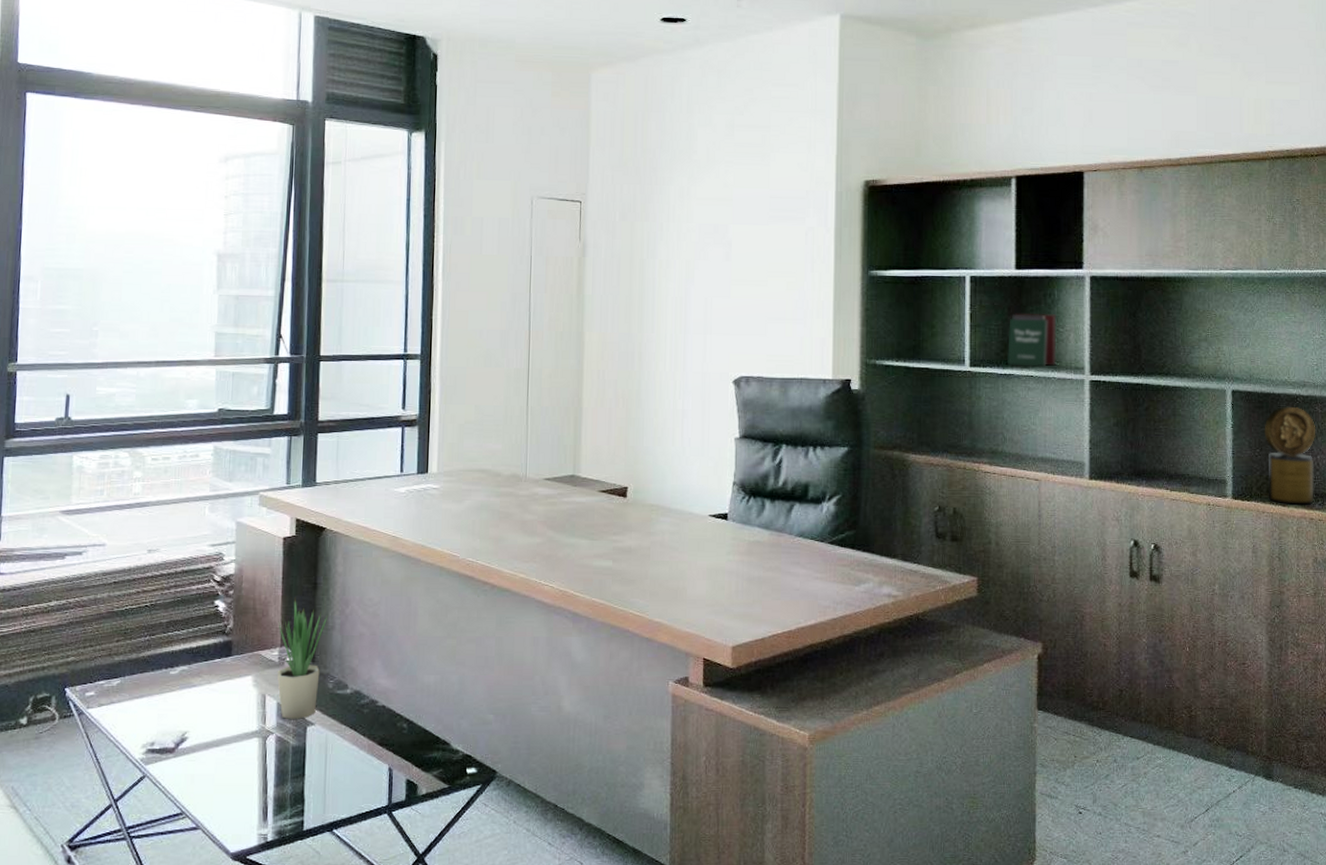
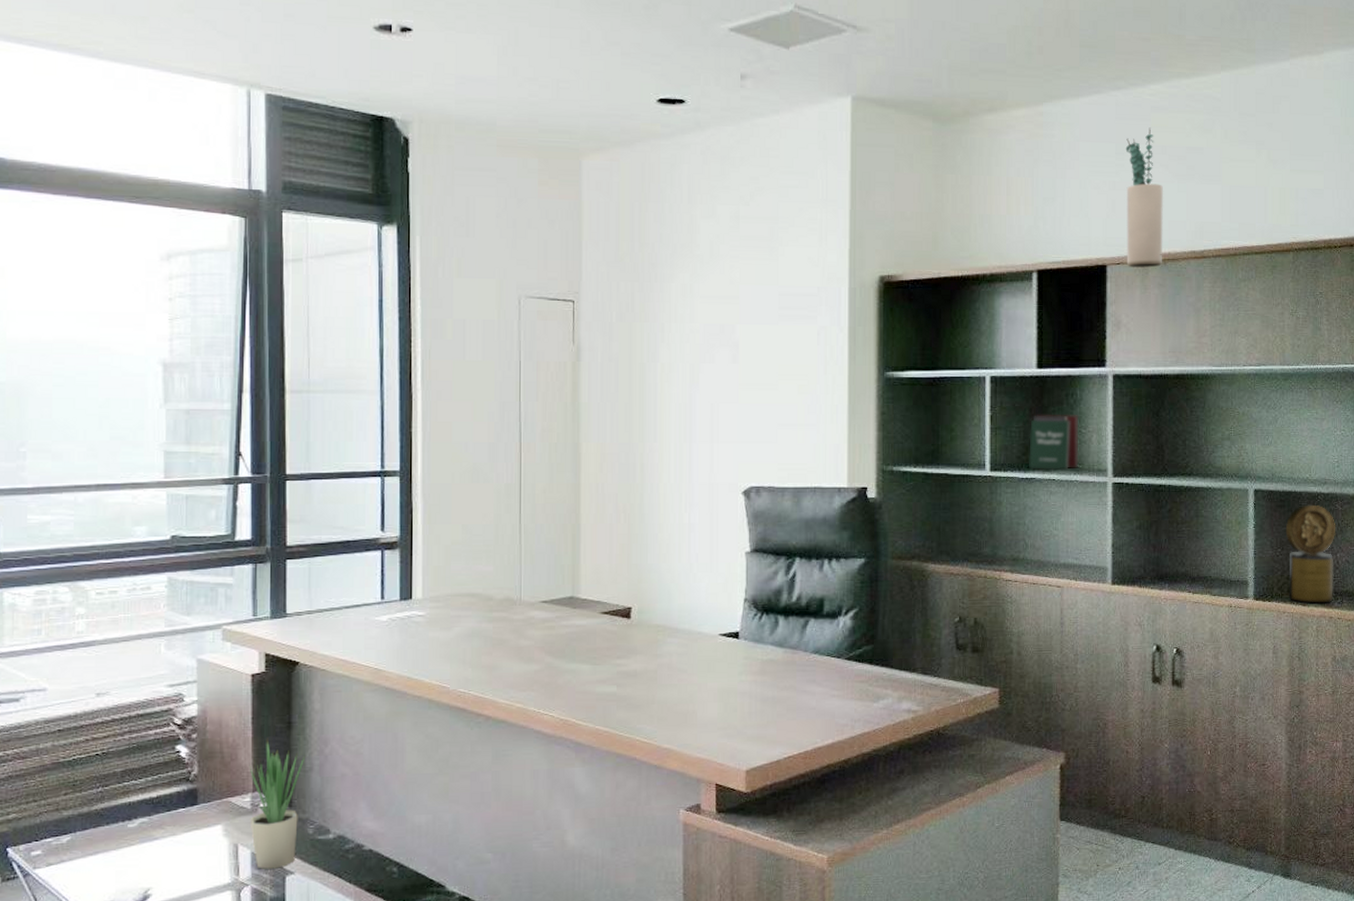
vase: none [1102,42,1139,175] -> present [1125,127,1163,268]

